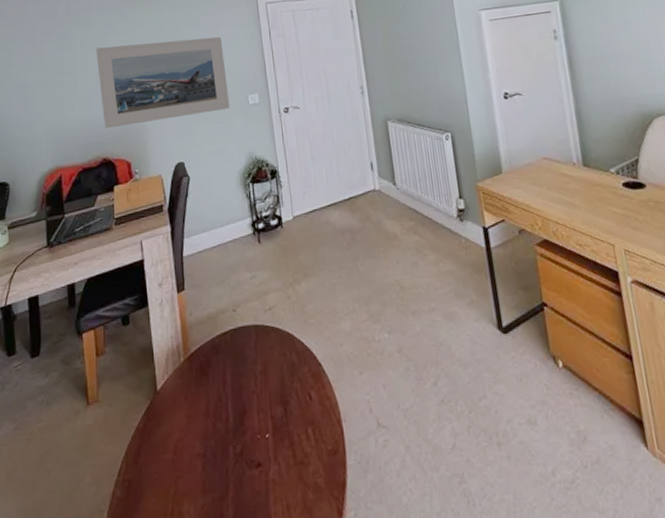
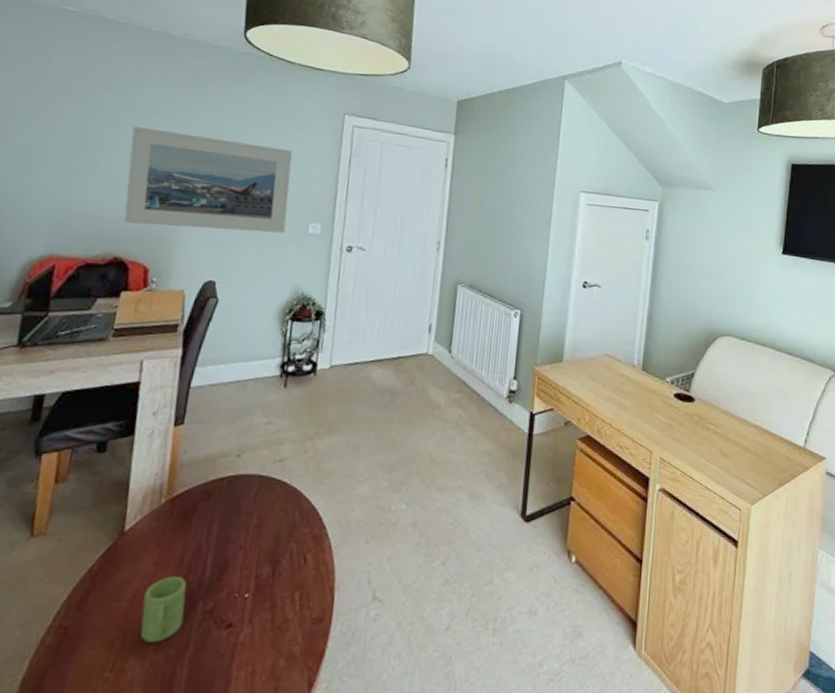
mug: none [184,425,220,487] -> present [140,577,187,642]

